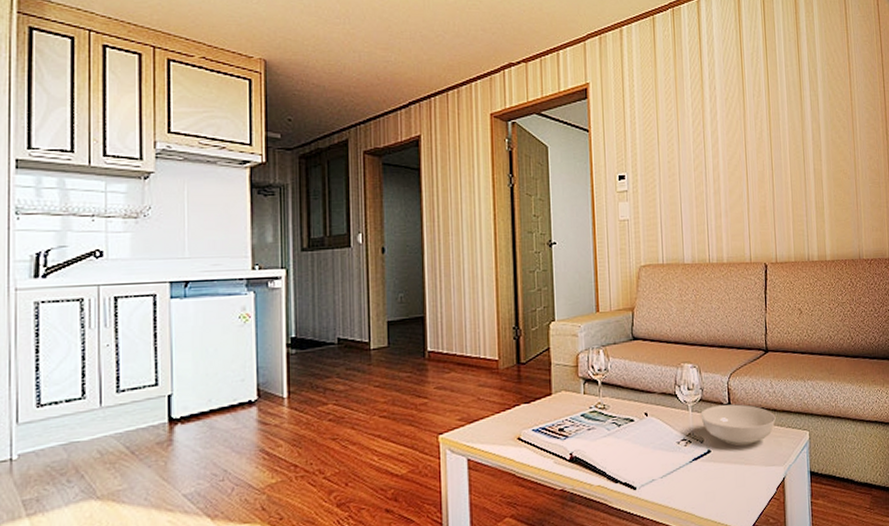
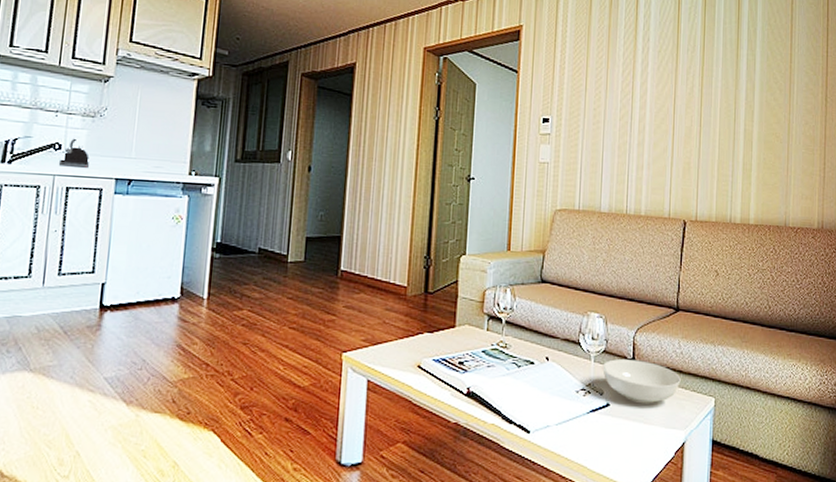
kettle: none [101,243,139,276] -> present [58,138,90,169]

